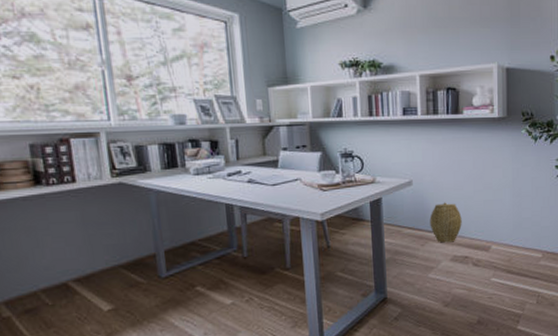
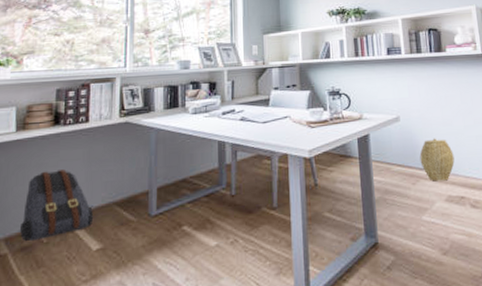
backpack: none [18,233,99,304] -> present [20,170,93,242]

